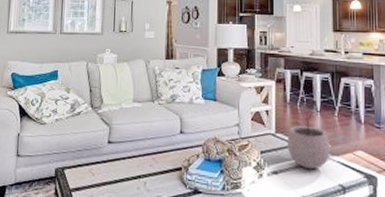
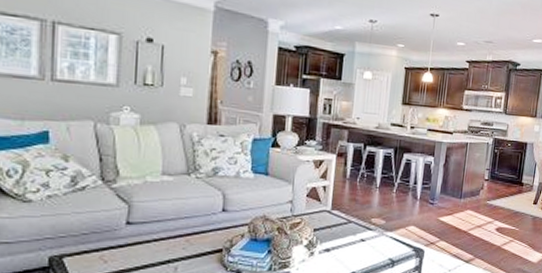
plant pot: present [287,115,331,170] -> none [342,191,386,246]

